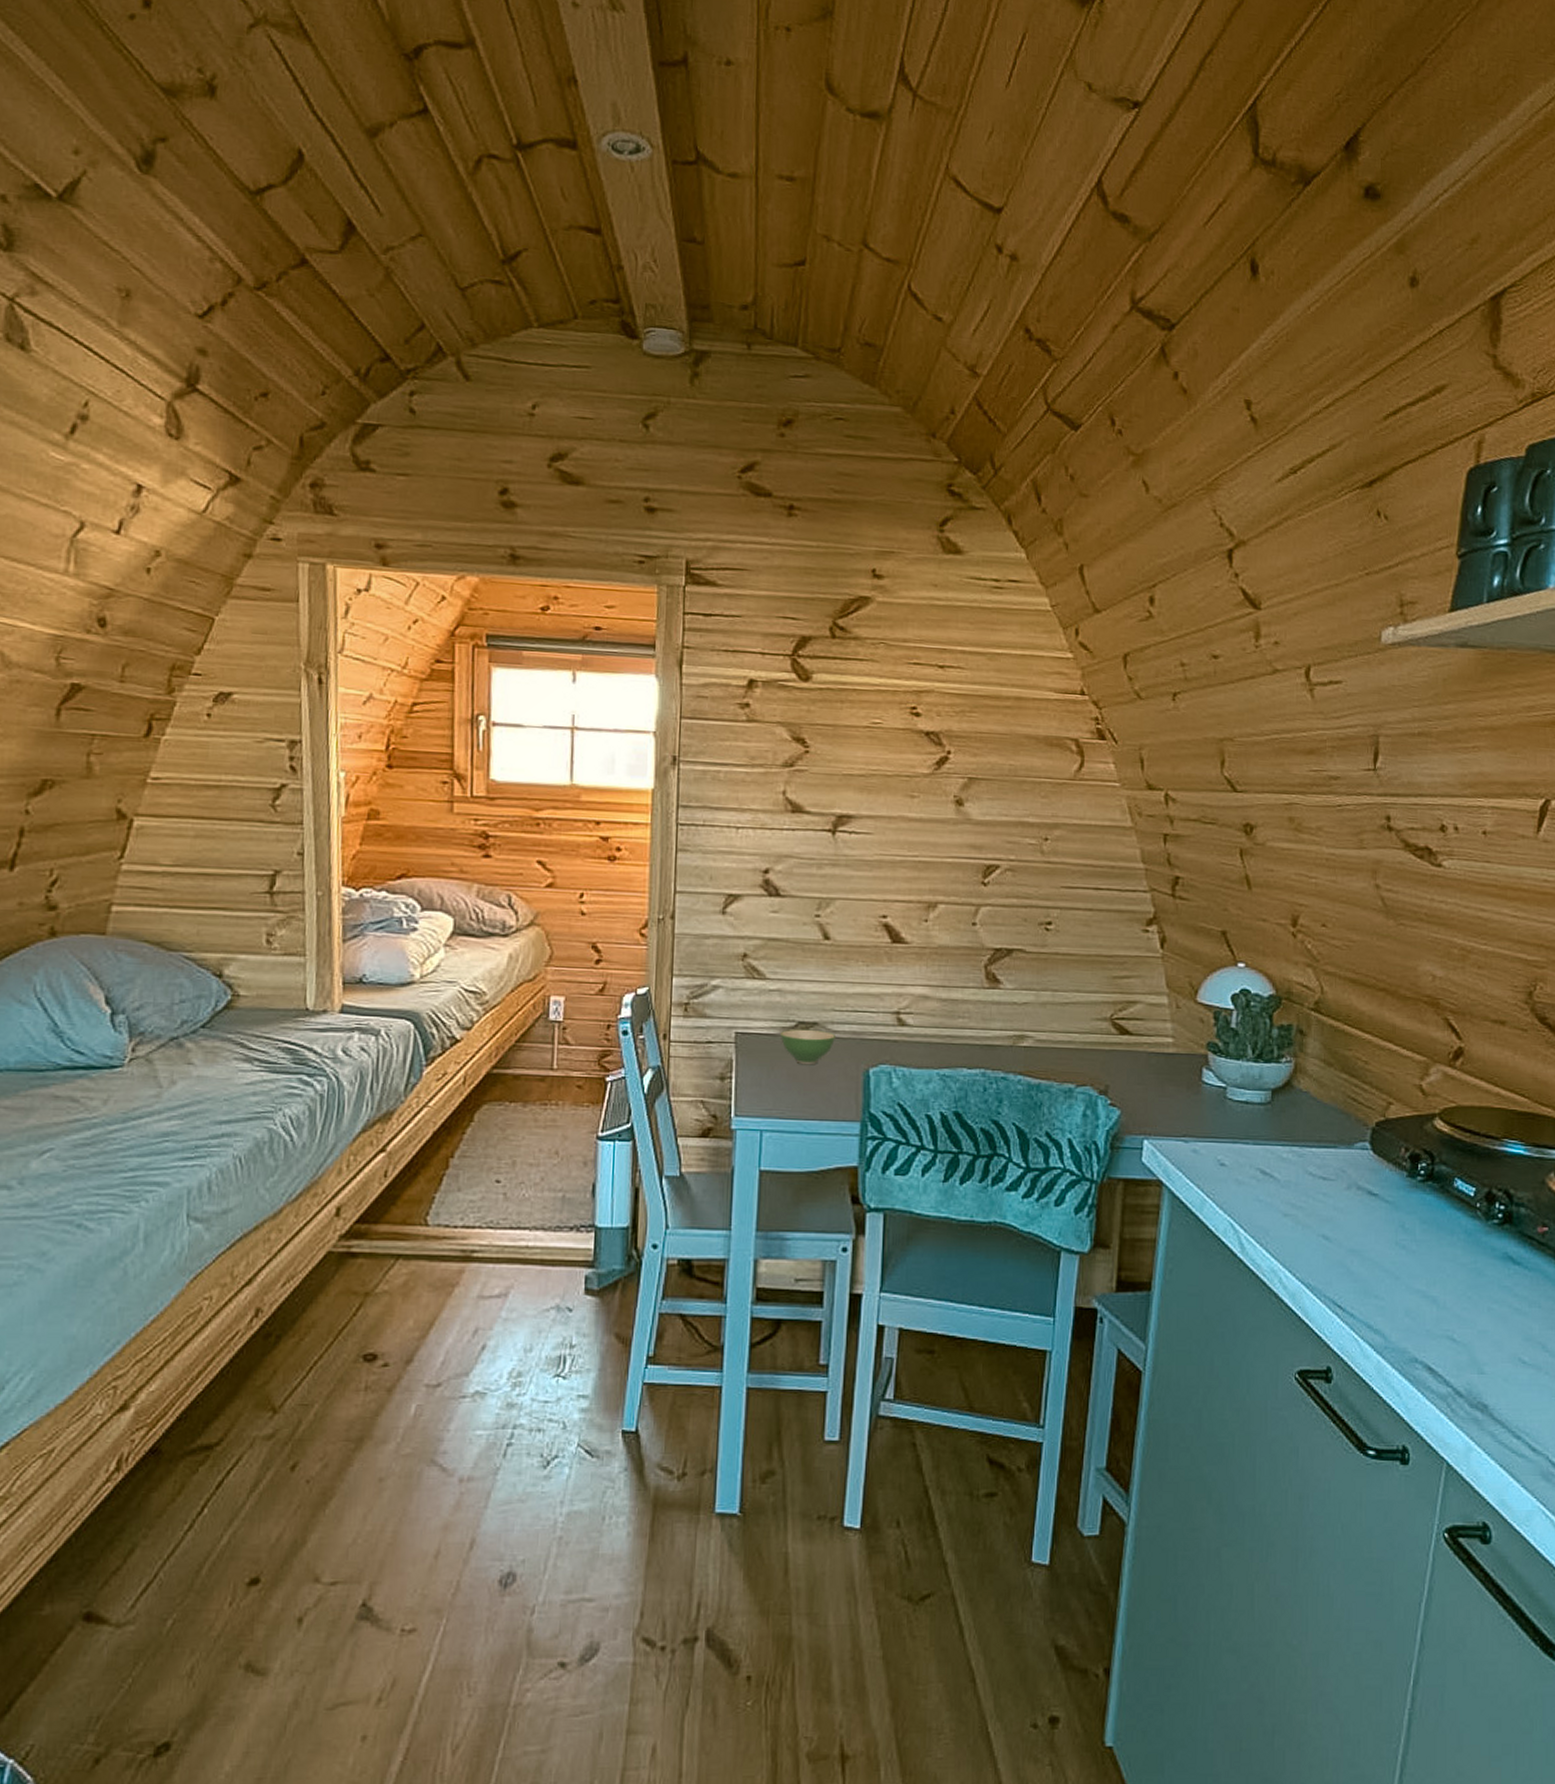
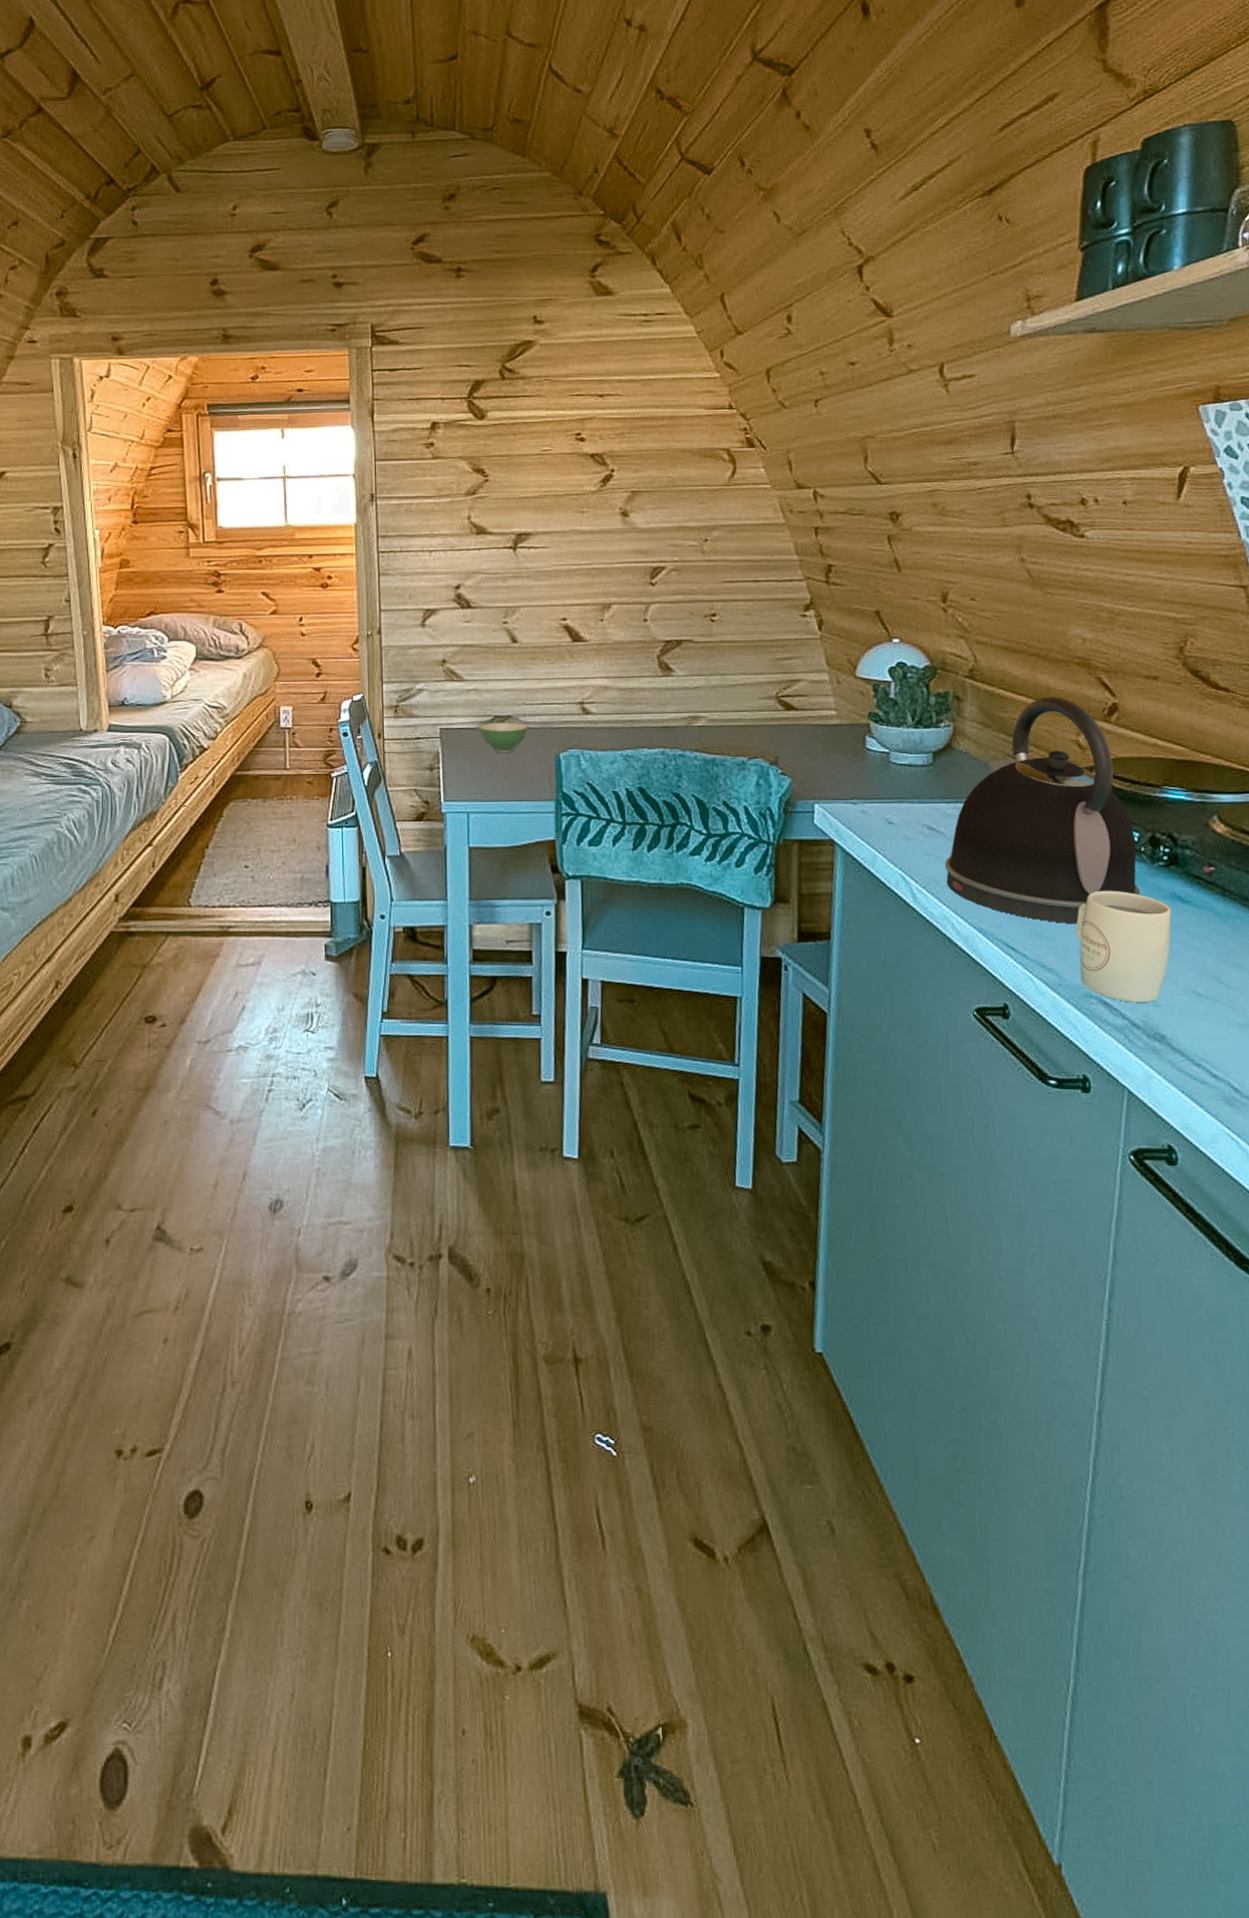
kettle: none [1276,1035,1473,1283] -> present [945,696,1141,924]
mug: none [1405,1247,1502,1369] -> present [1075,890,1172,1003]

